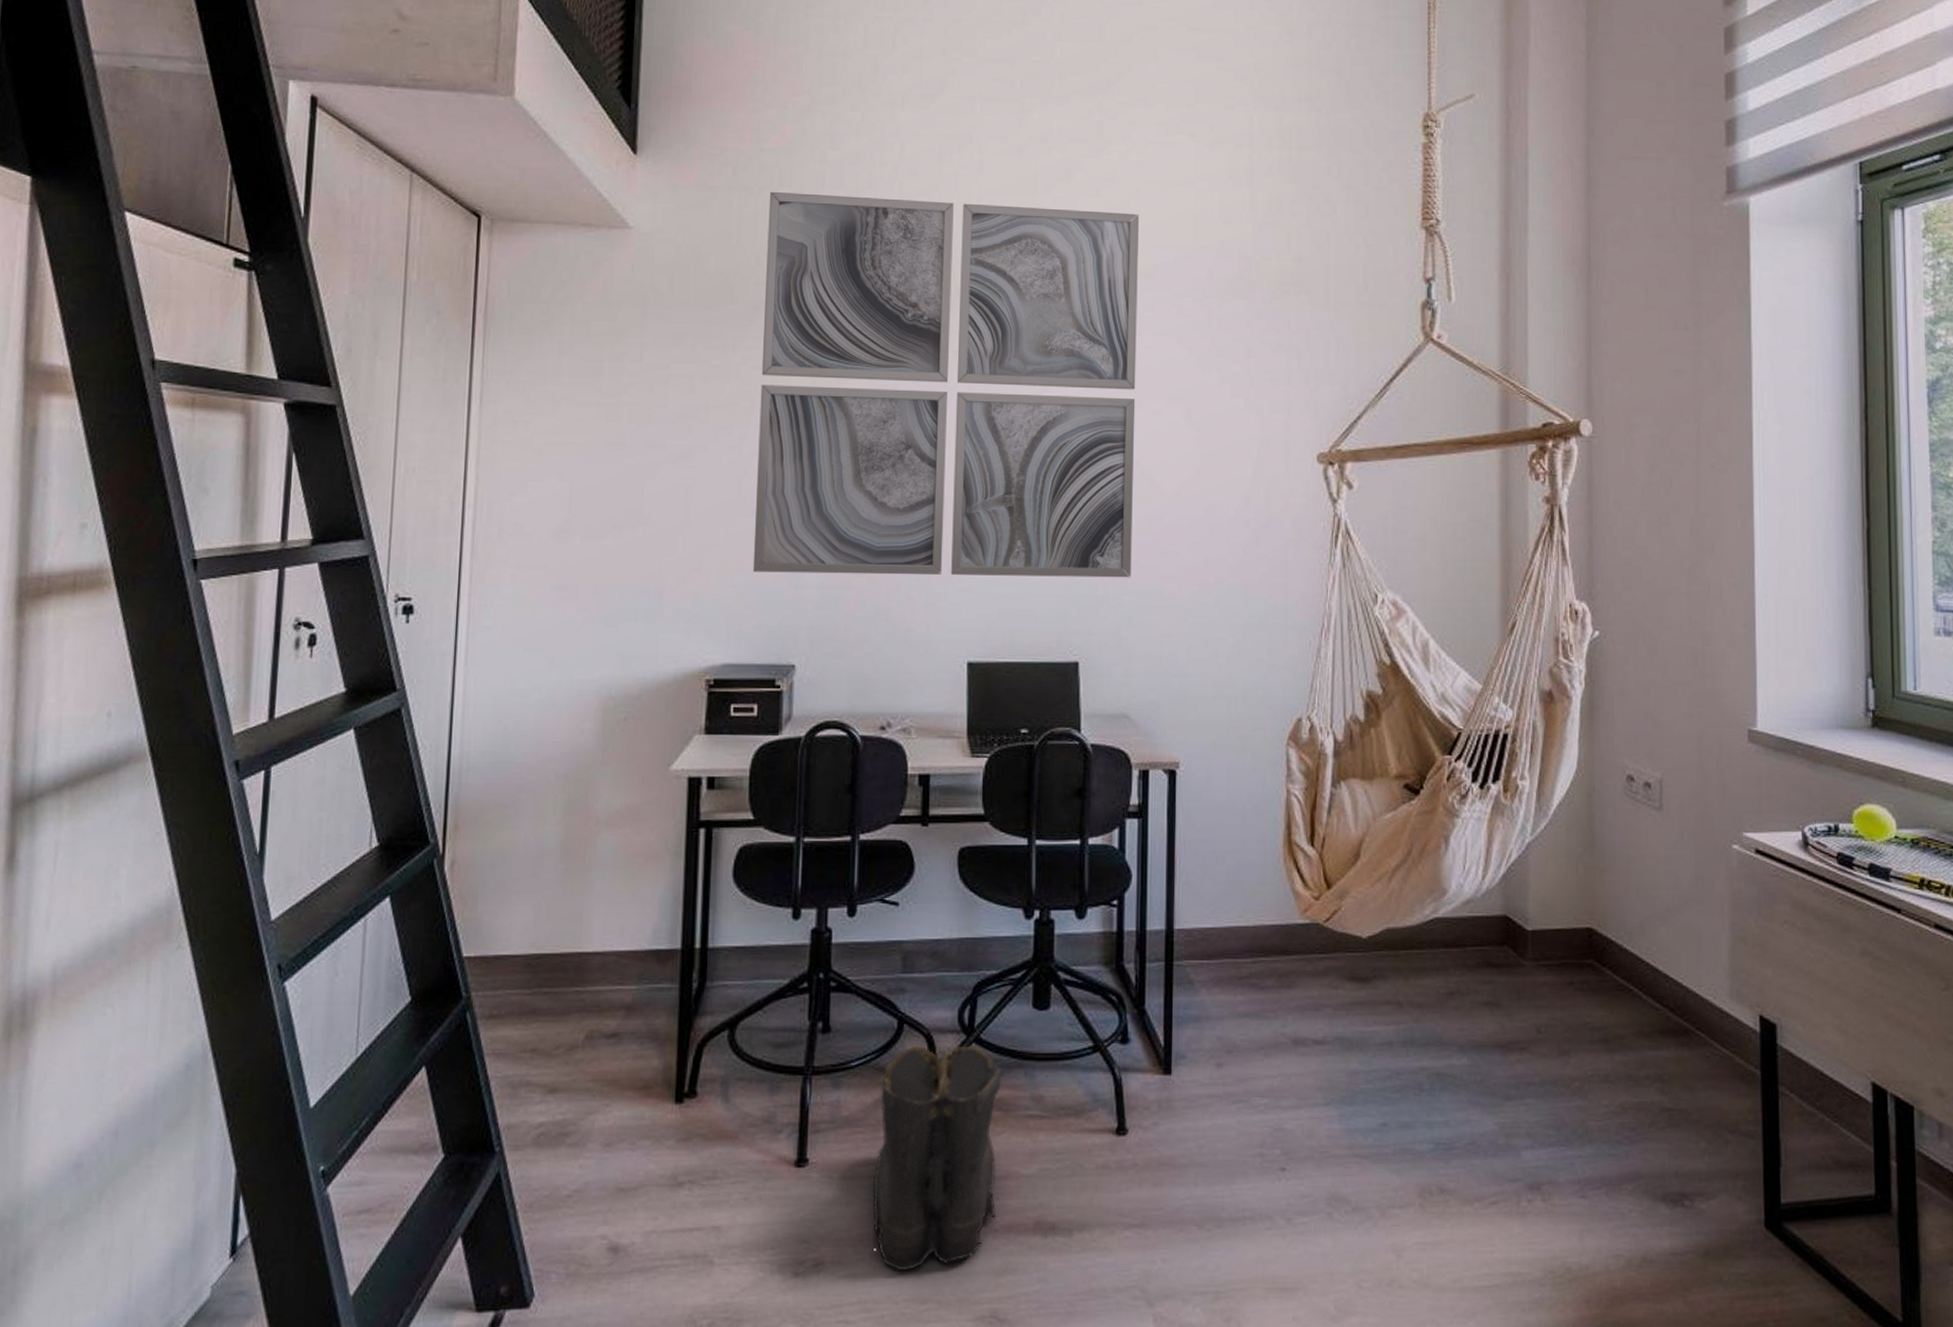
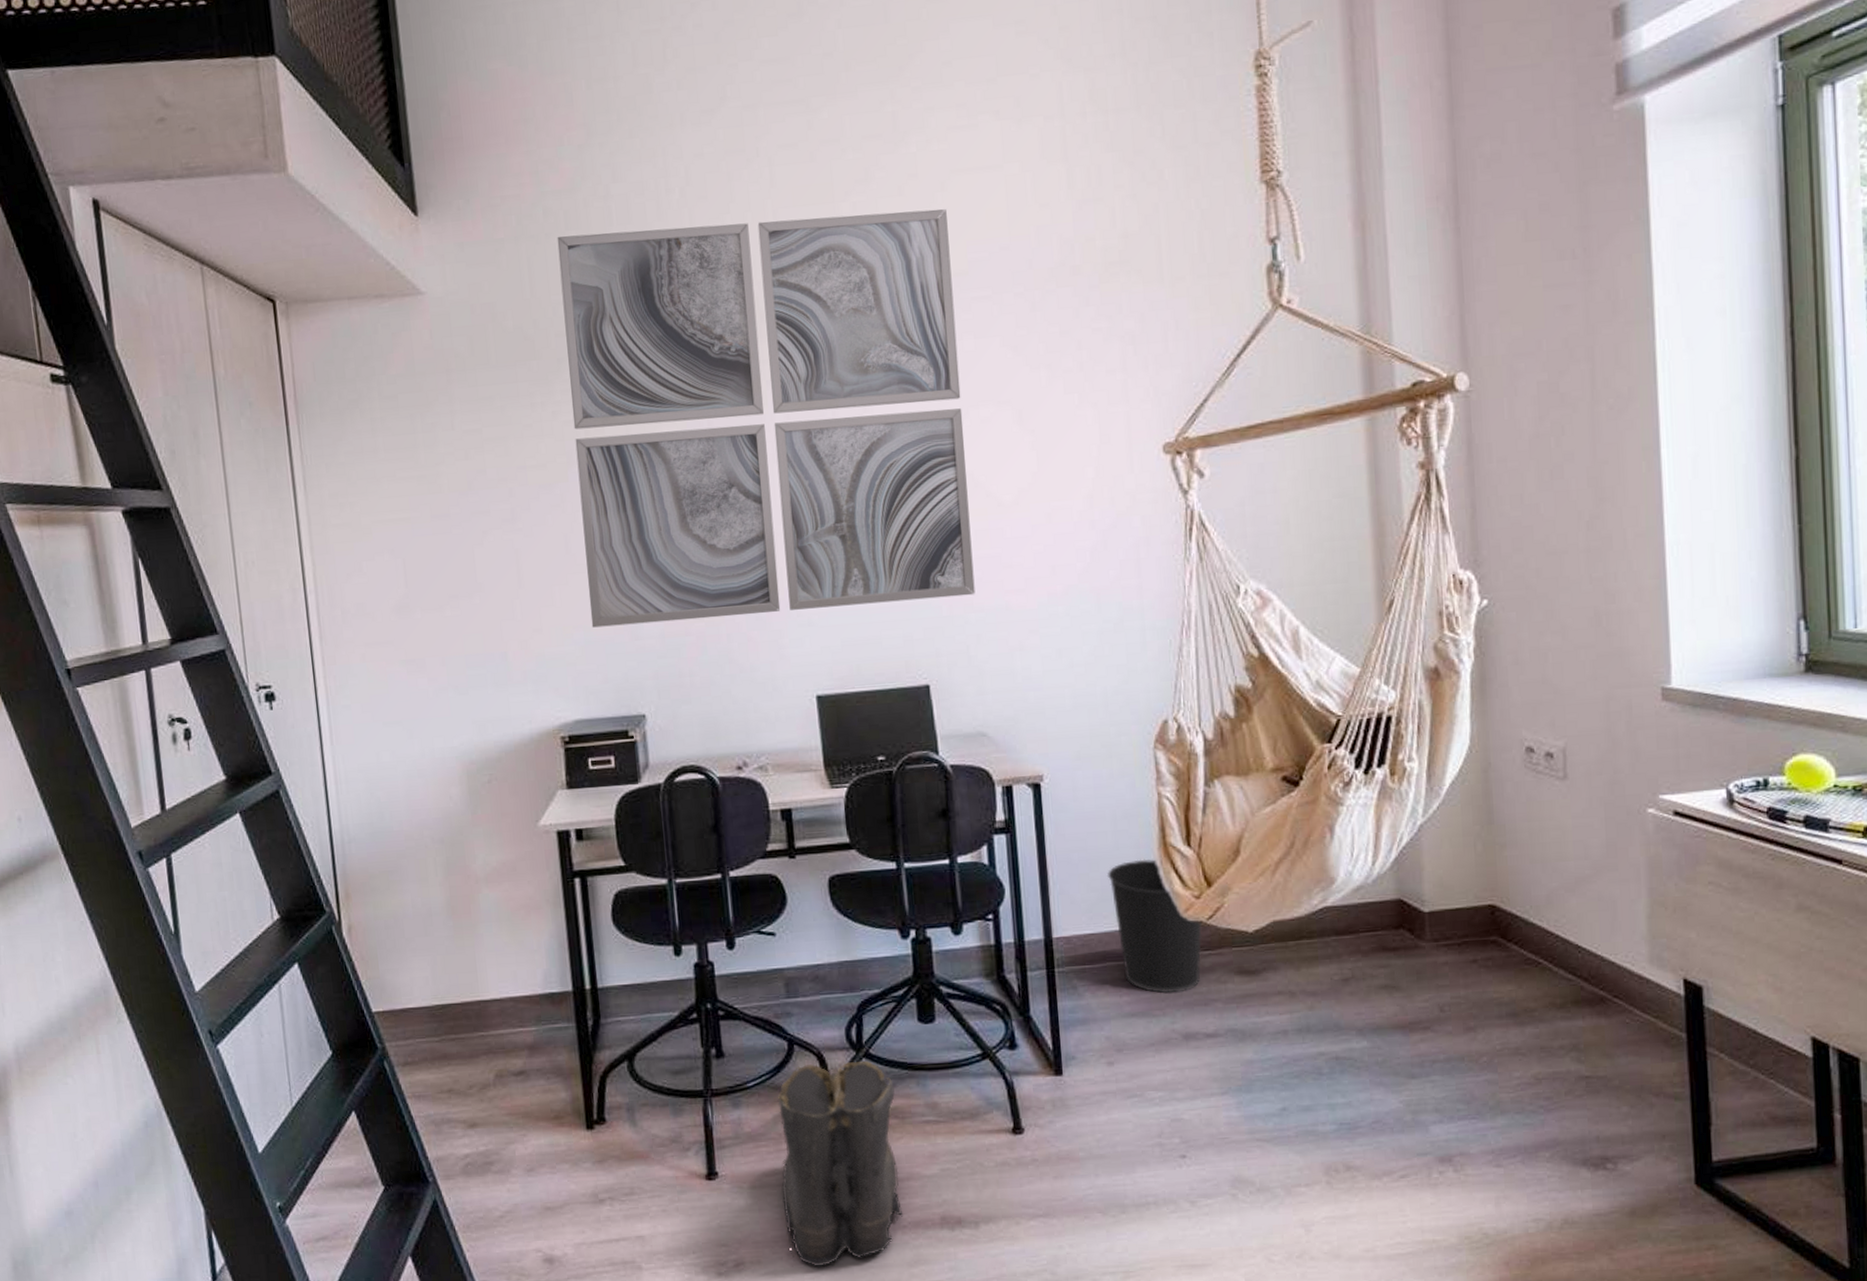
wastebasket: none [1232,855,1318,995] -> present [1107,859,1202,994]

